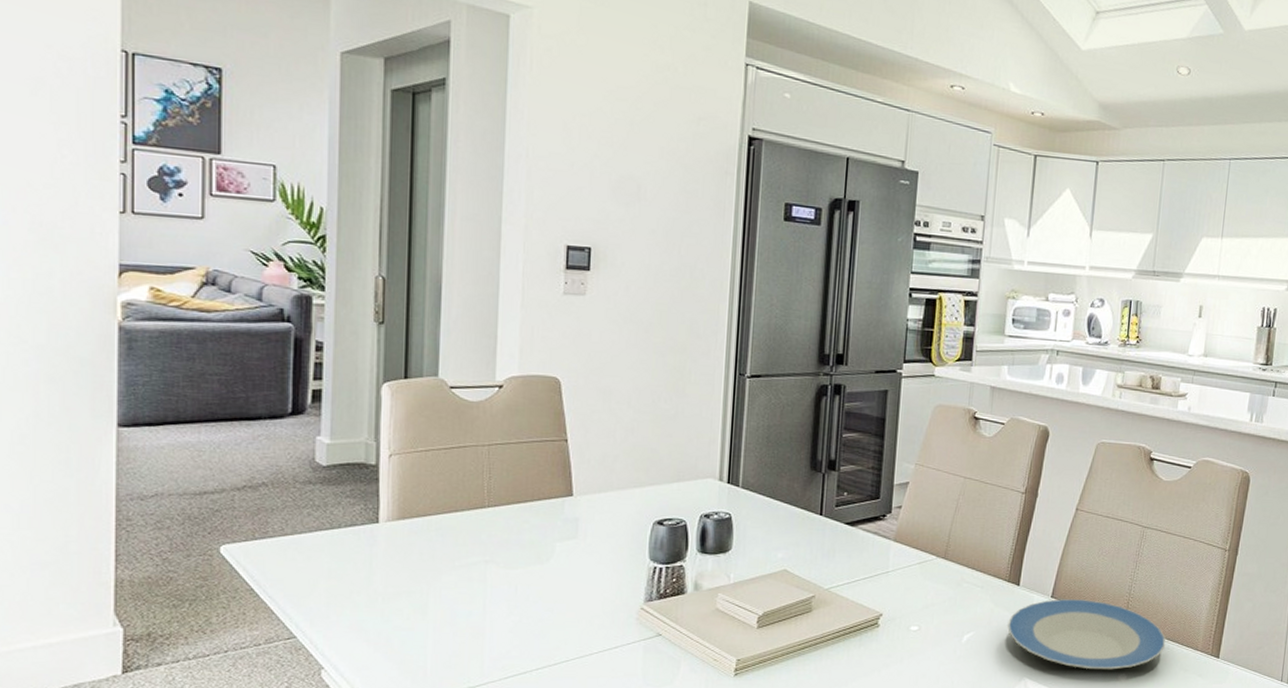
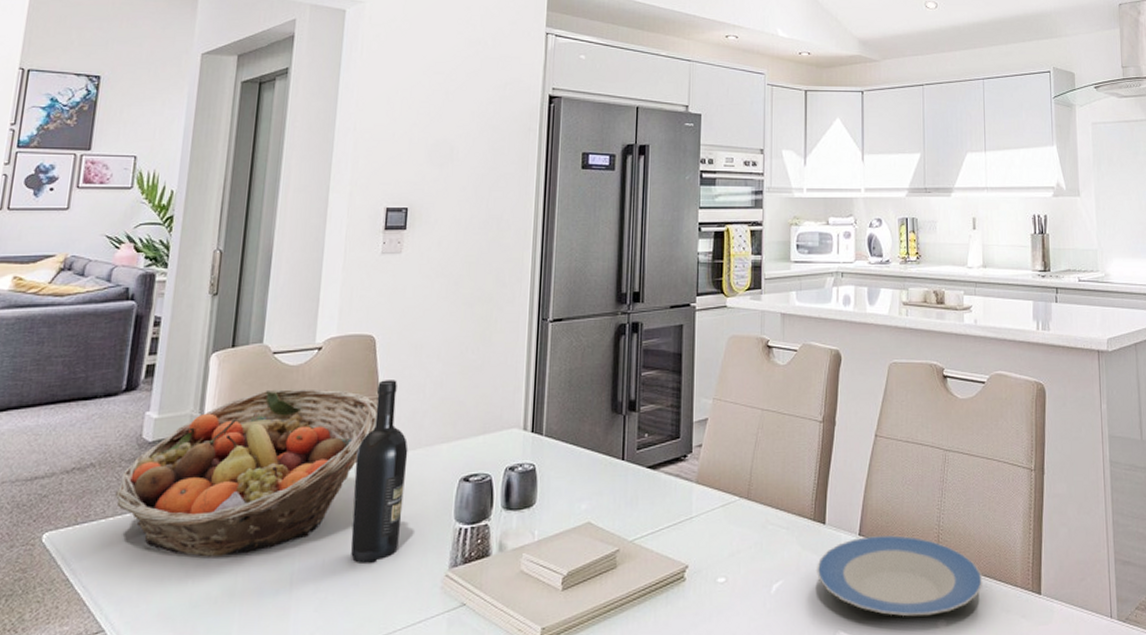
fruit basket: none [292,423,566,578] -> present [114,388,378,557]
wine bottle: none [543,422,600,593] -> present [350,380,408,563]

